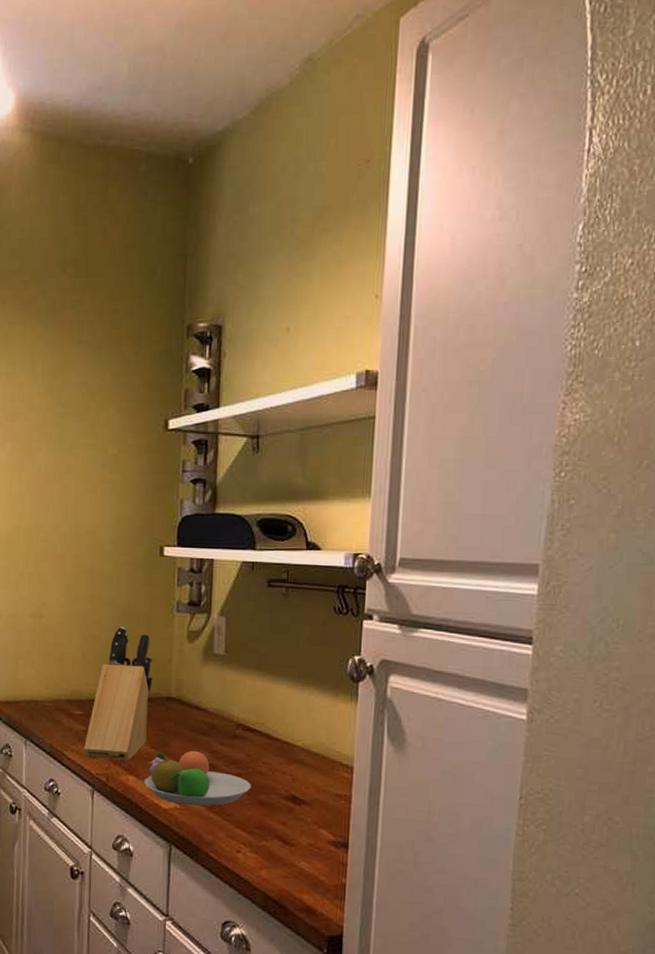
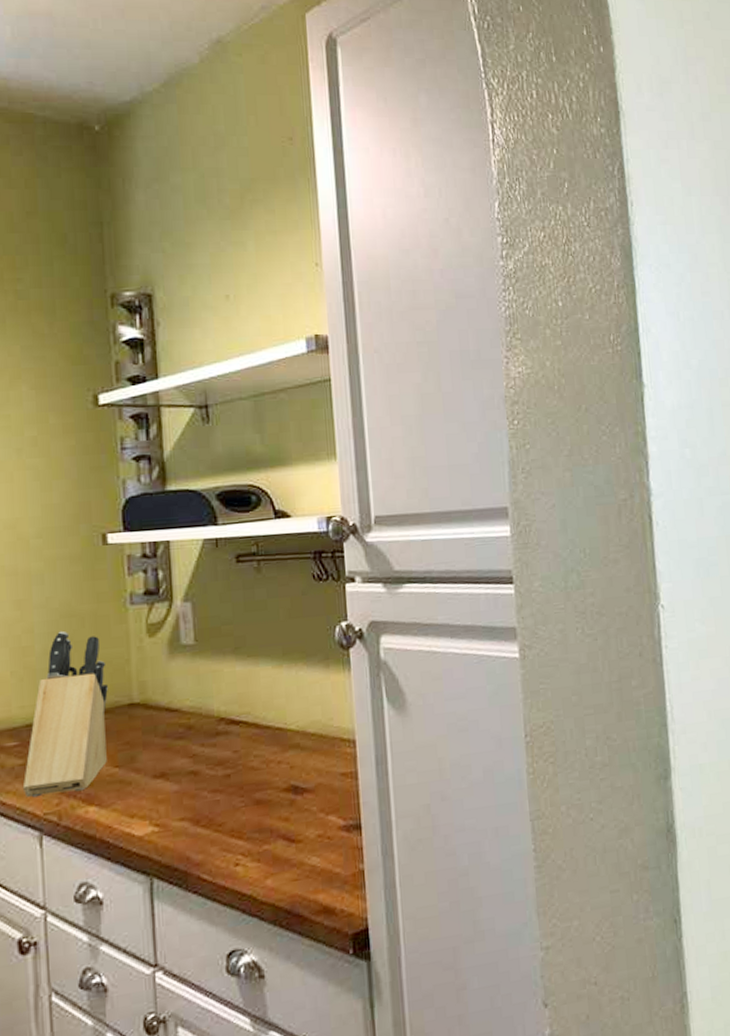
fruit bowl: present [144,749,251,806] -> none [109,757,243,828]

